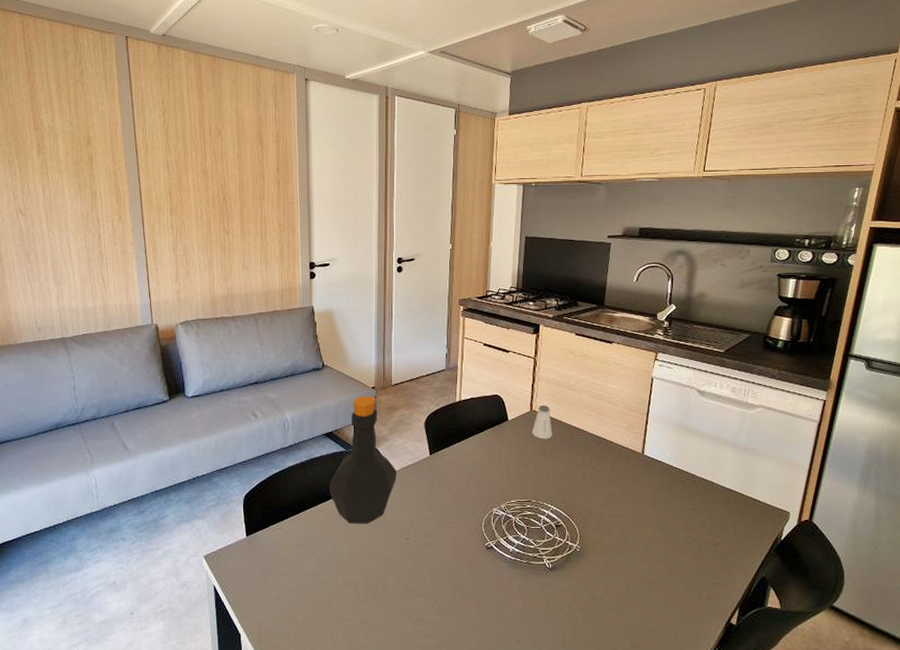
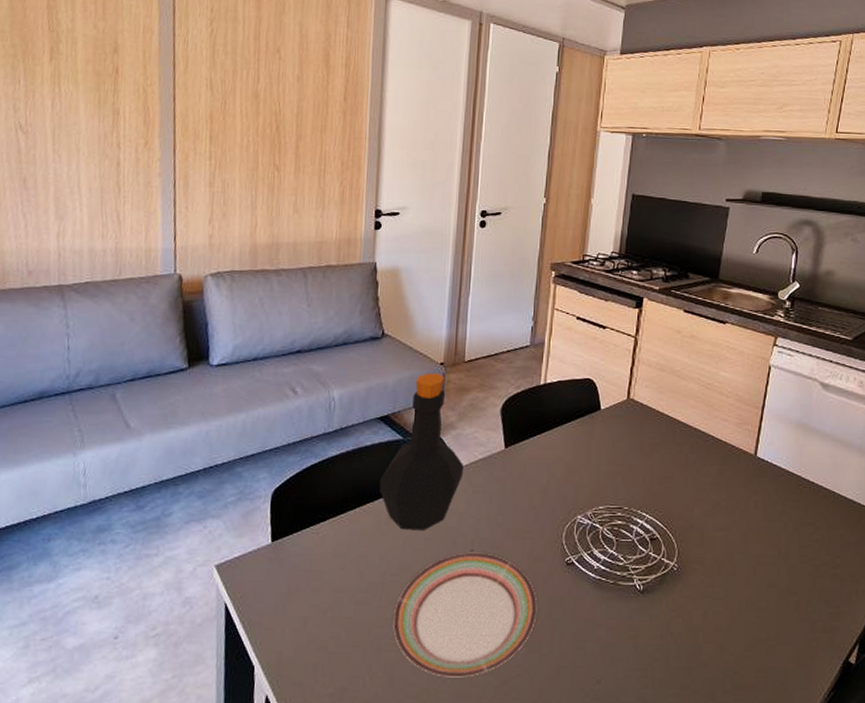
plate: none [348,540,465,641] -> present [393,552,538,678]
saltshaker: present [532,404,553,439] -> none [627,392,652,434]

